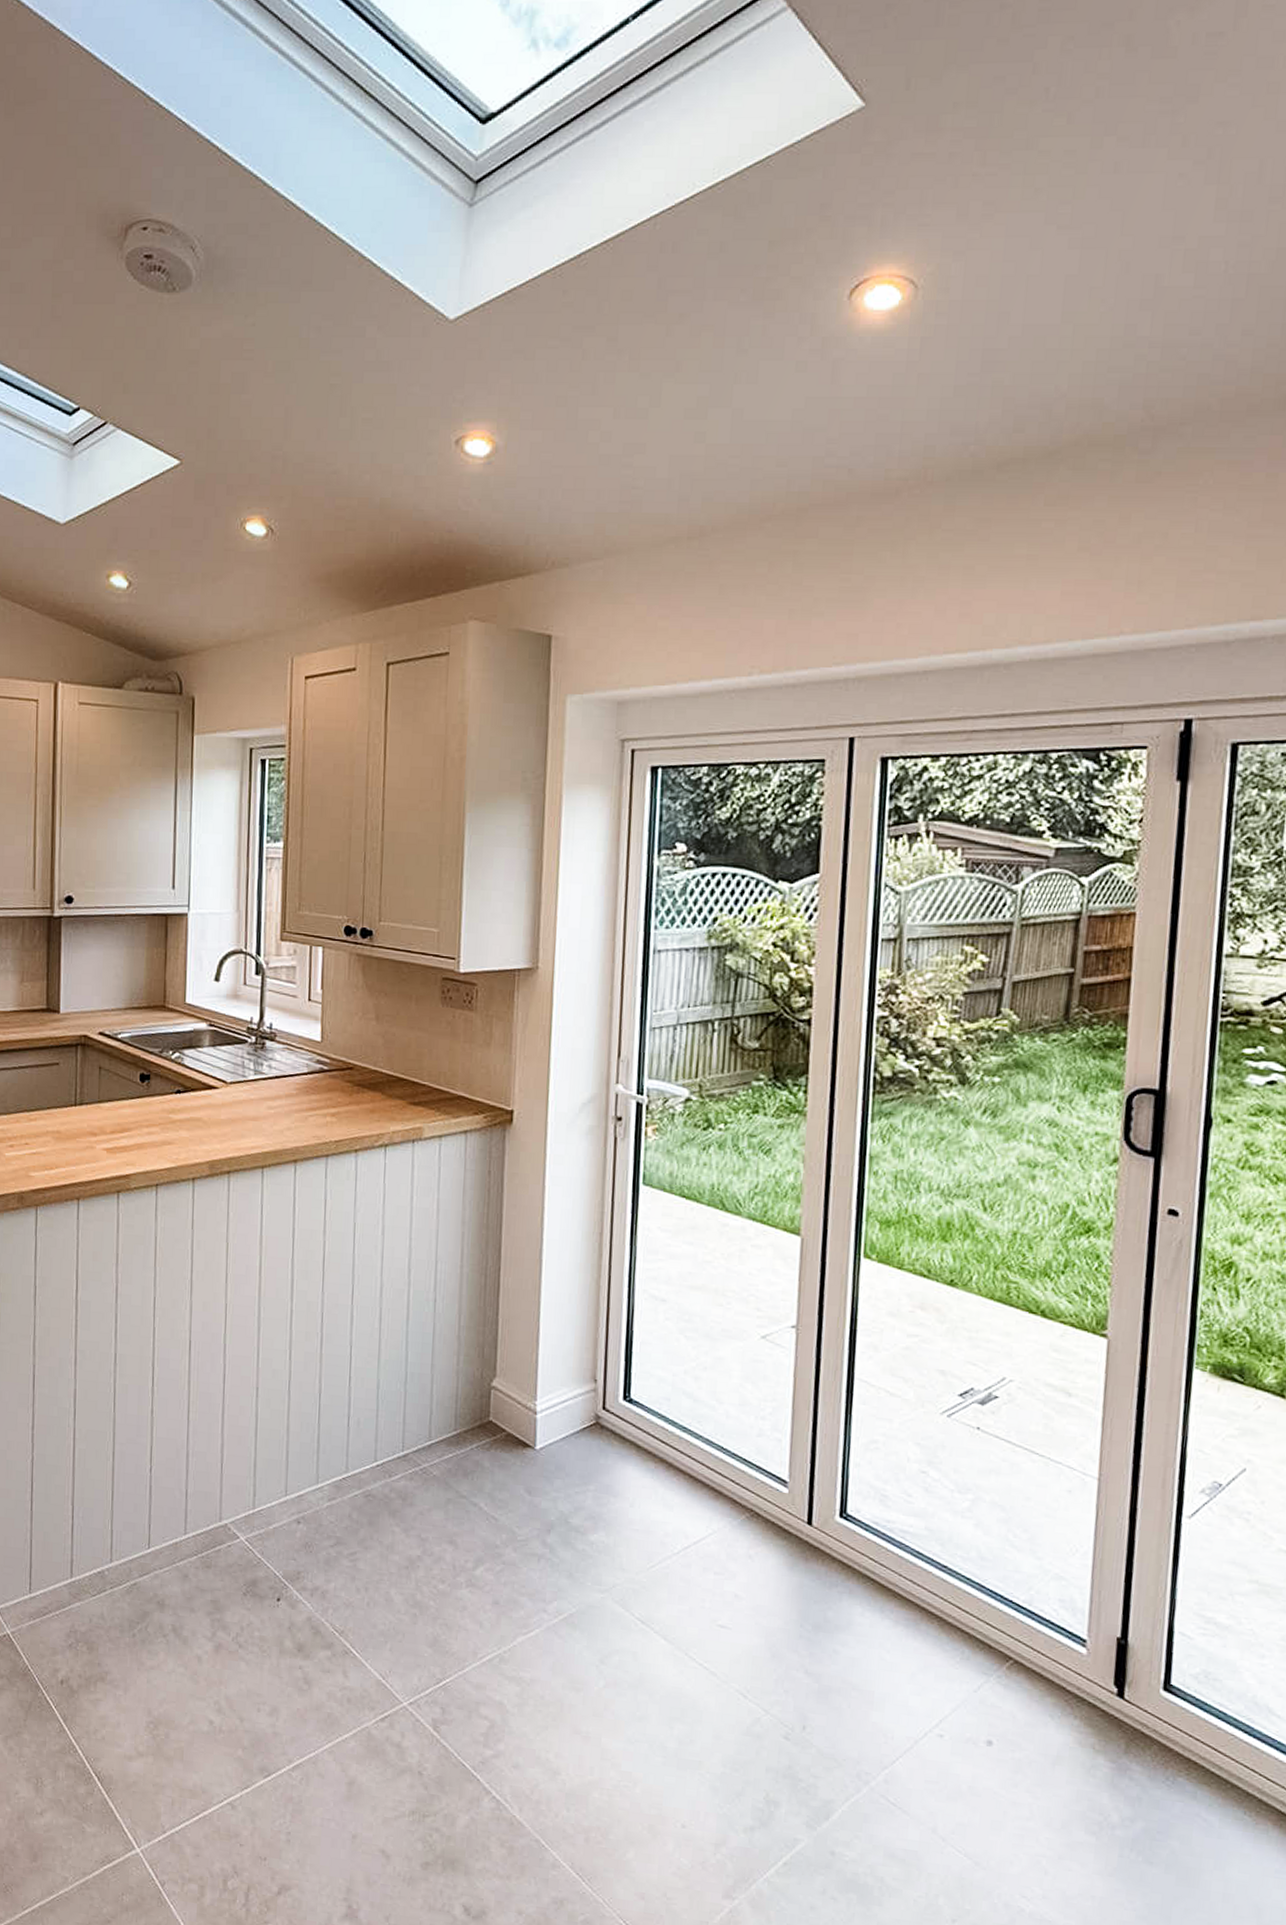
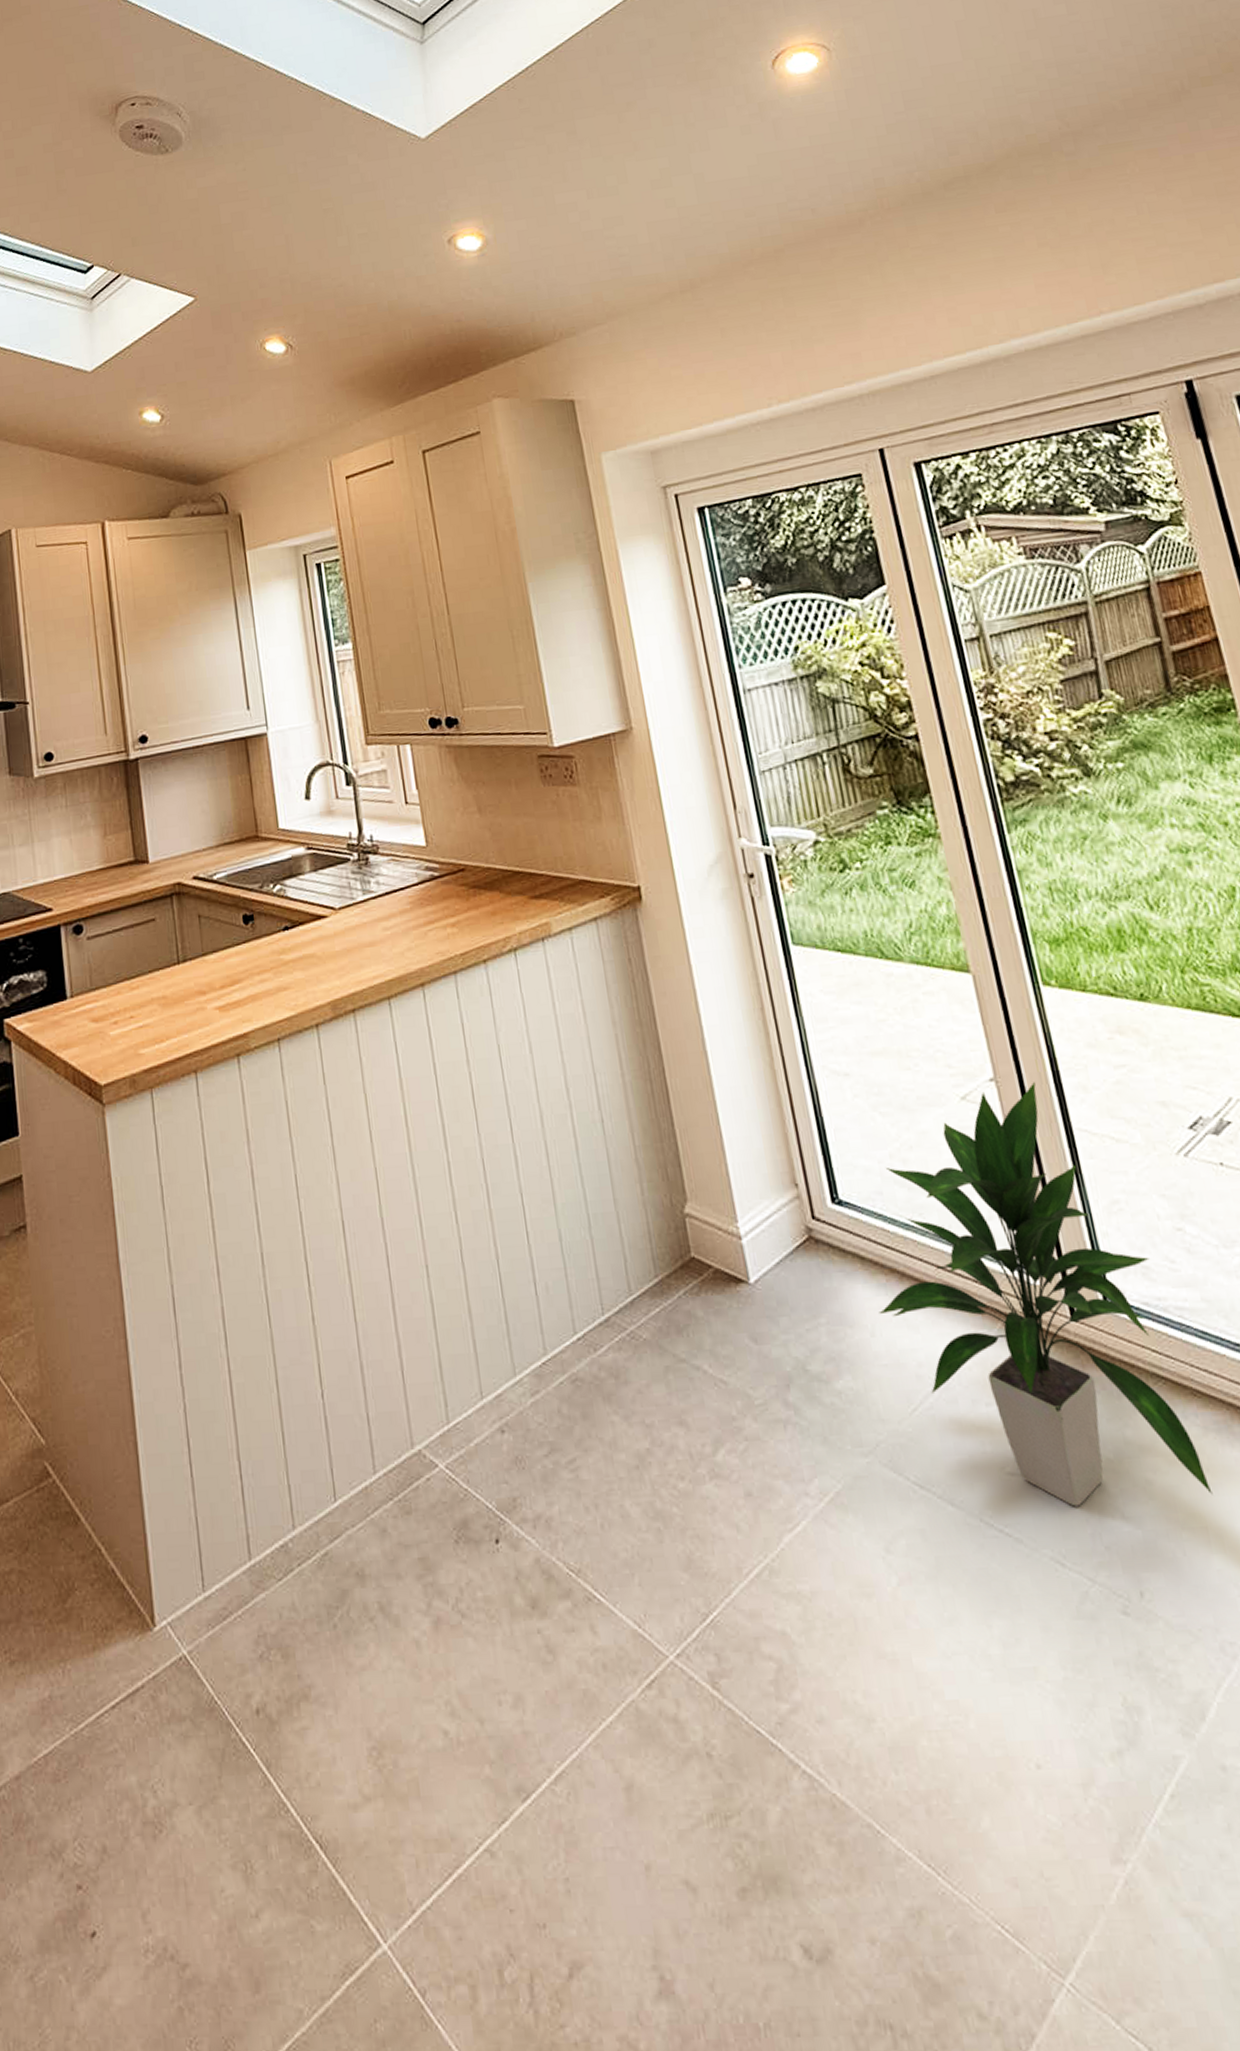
indoor plant: none [642,1335,890,1670] -> present [879,1082,1213,1507]

